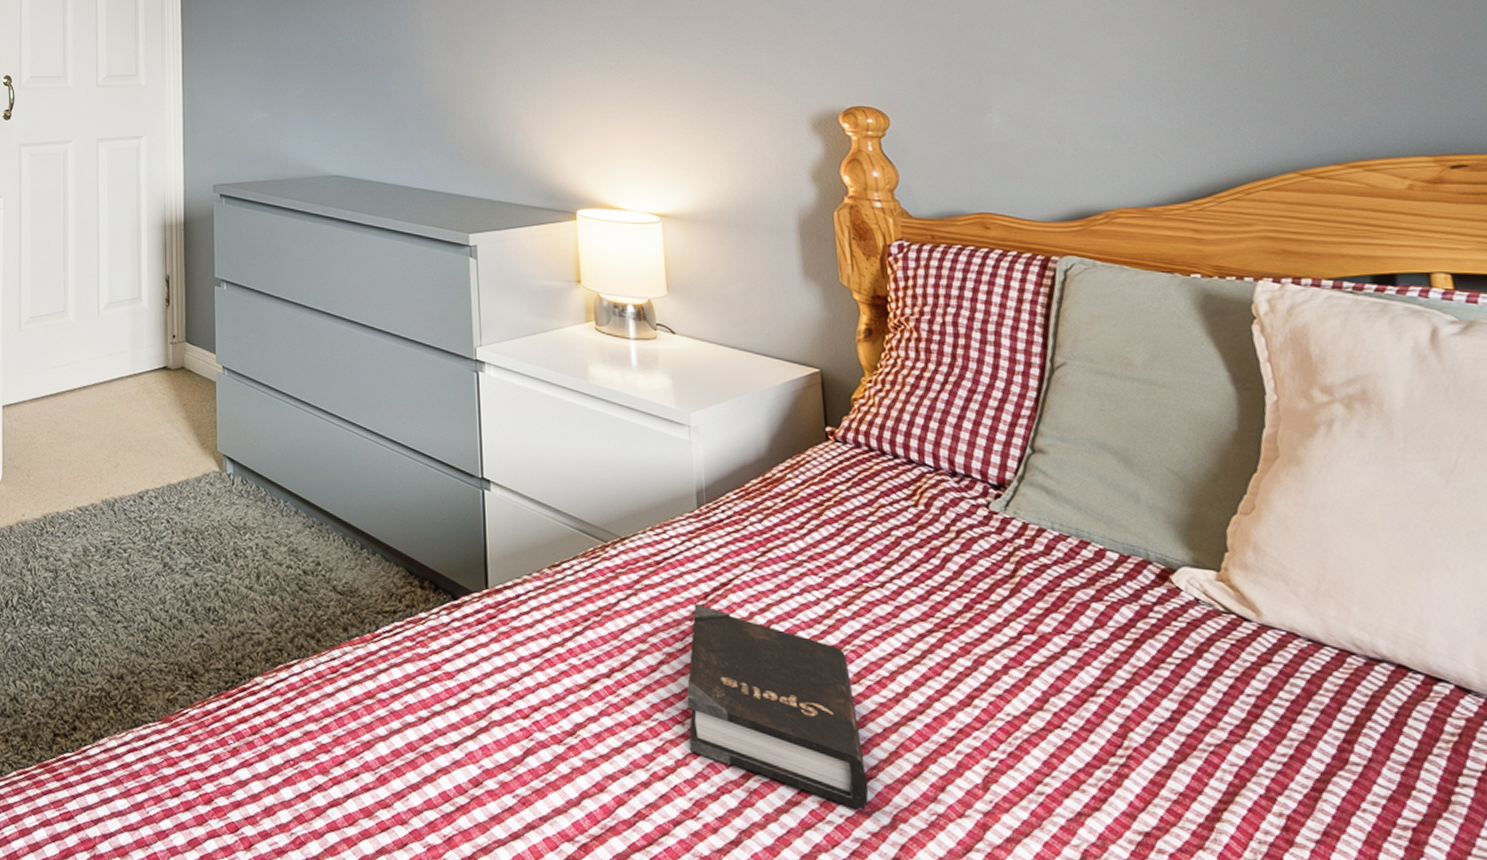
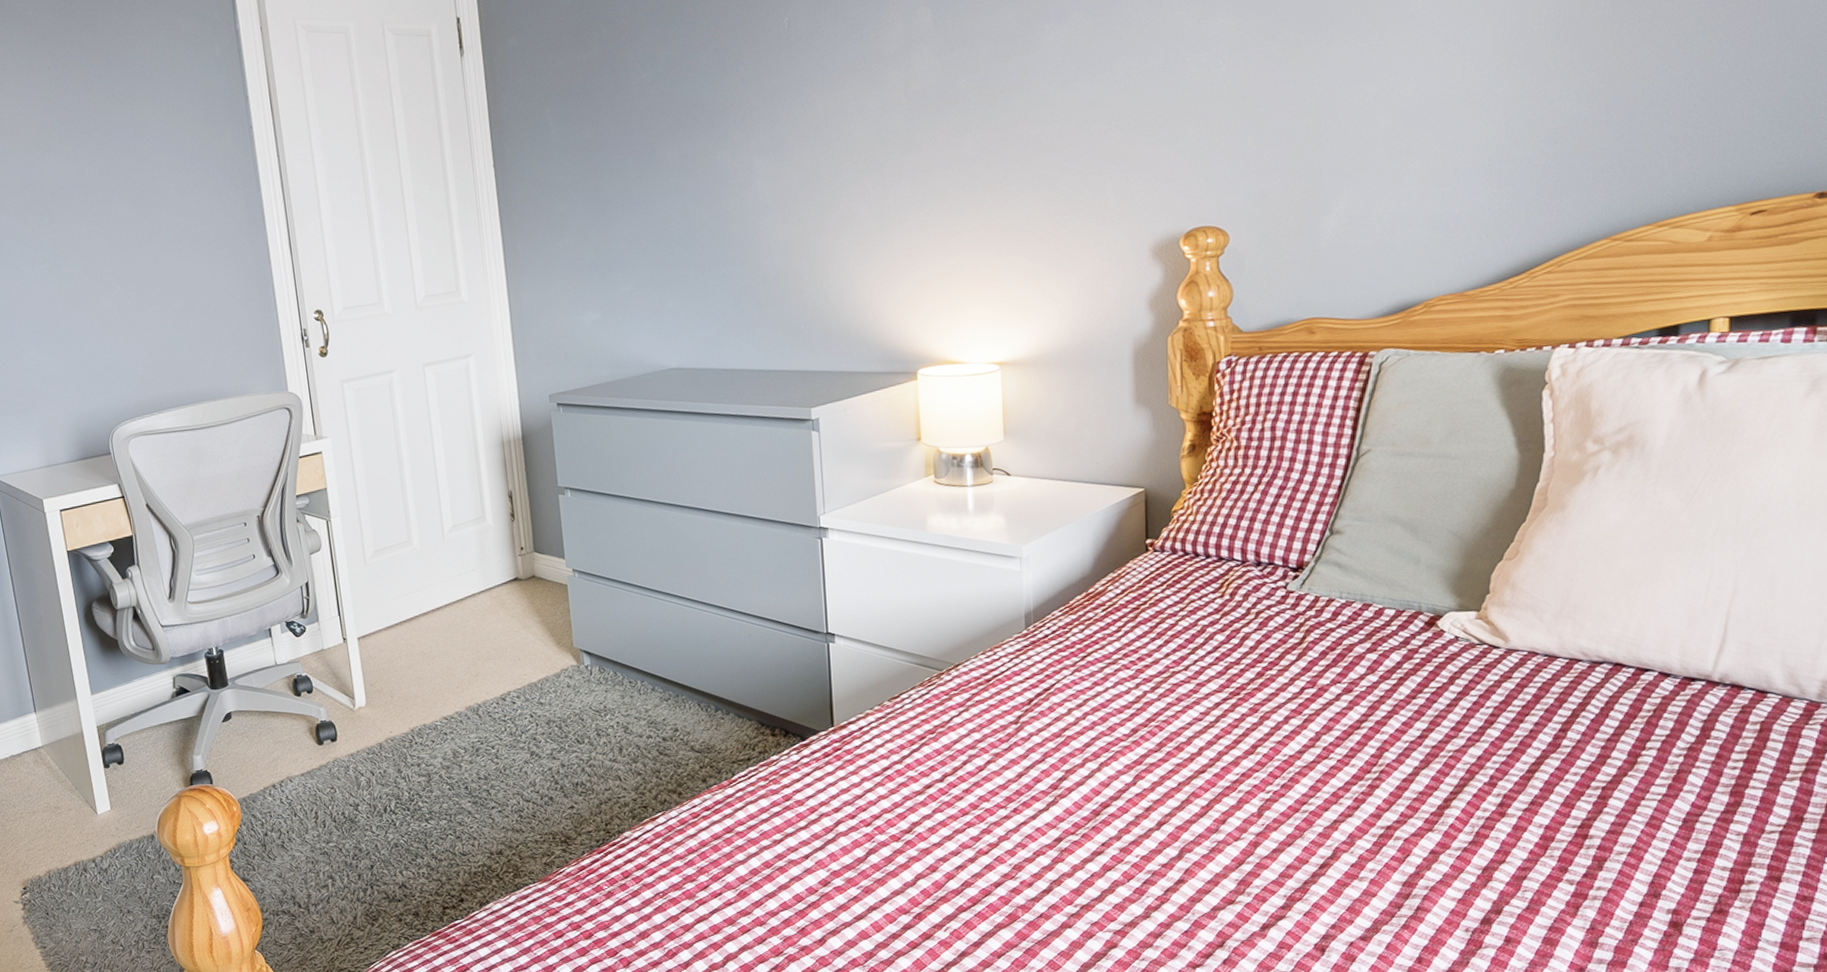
hardback book: present [686,604,869,810] -> none [1010,709,1162,849]

